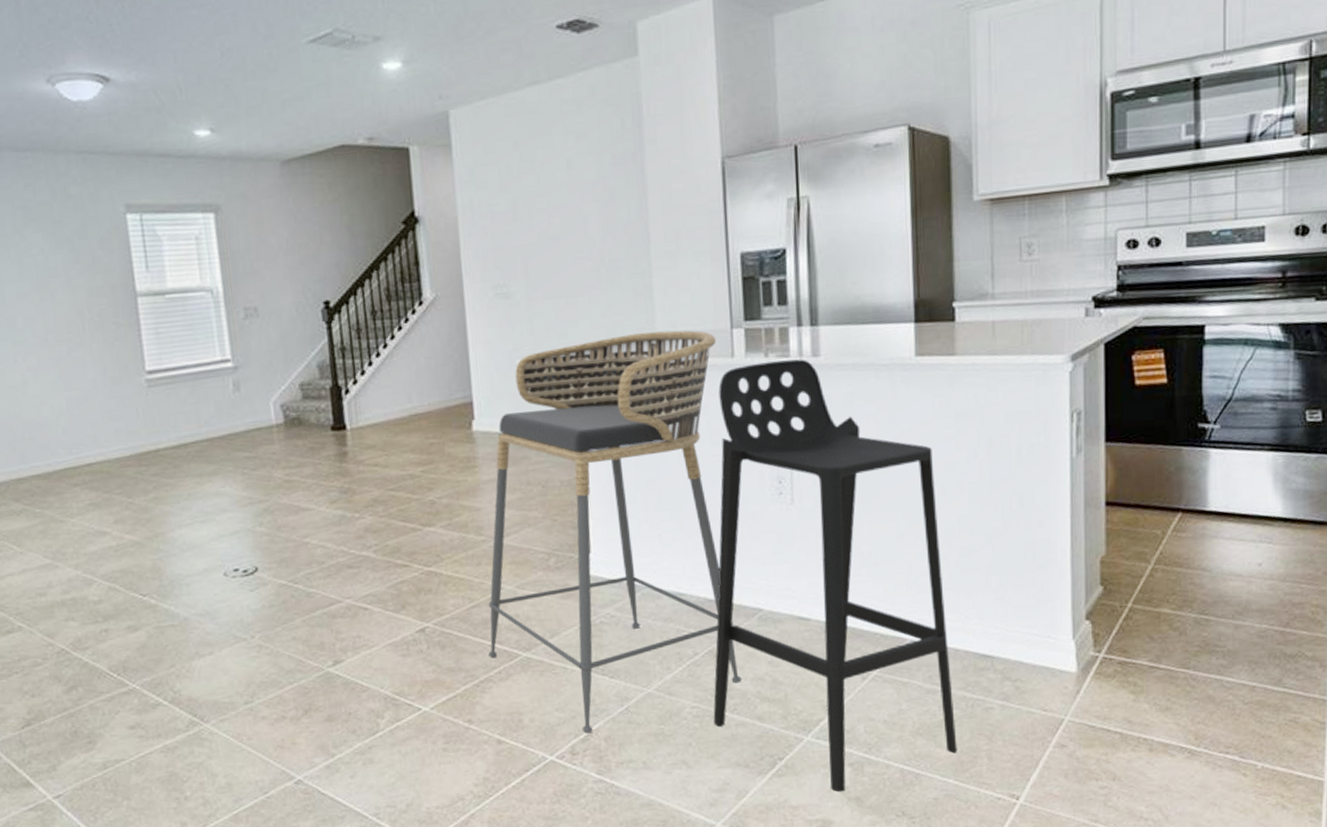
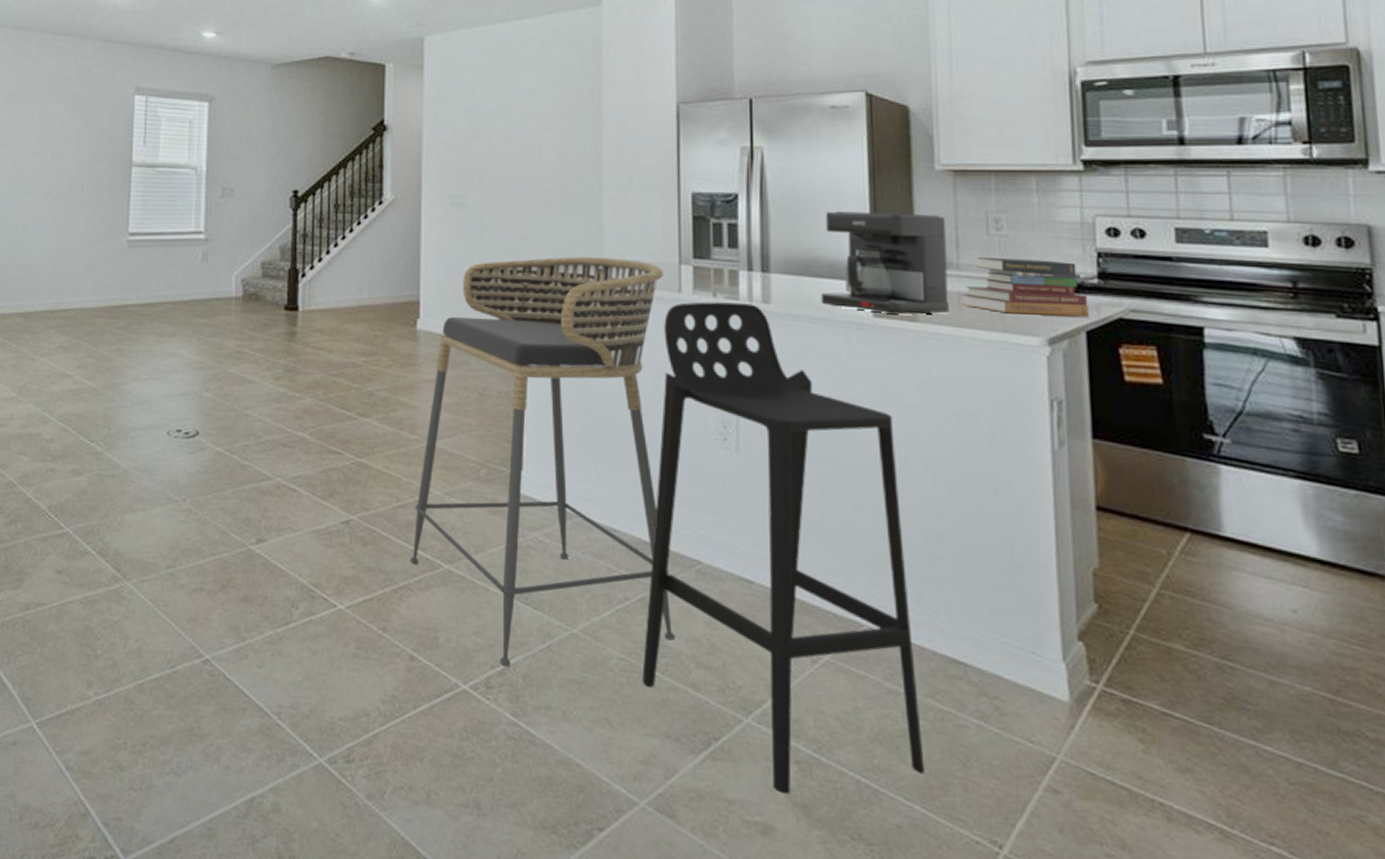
coffee maker: none [866,247,984,352] -> present [820,211,949,315]
books: none [995,278,1107,336] -> present [961,256,1089,317]

